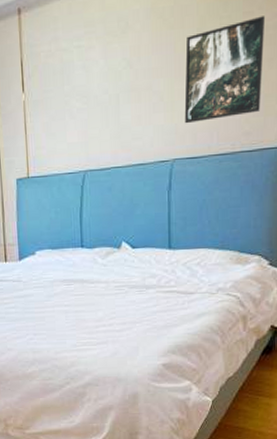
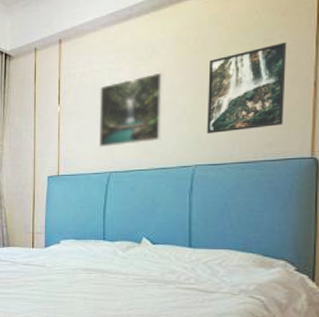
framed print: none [68,51,139,143] -> present [99,72,164,148]

